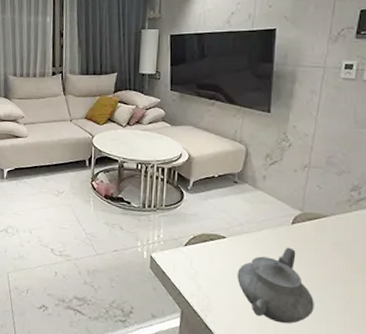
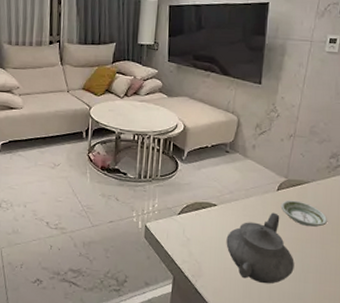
saucer: none [296,234,351,265] -> present [280,200,328,227]

